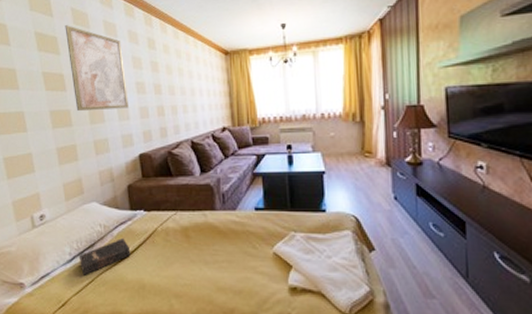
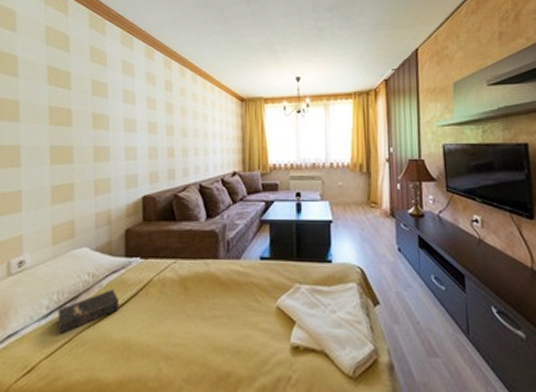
wall art: present [65,25,129,111] -> none [80,62,138,148]

